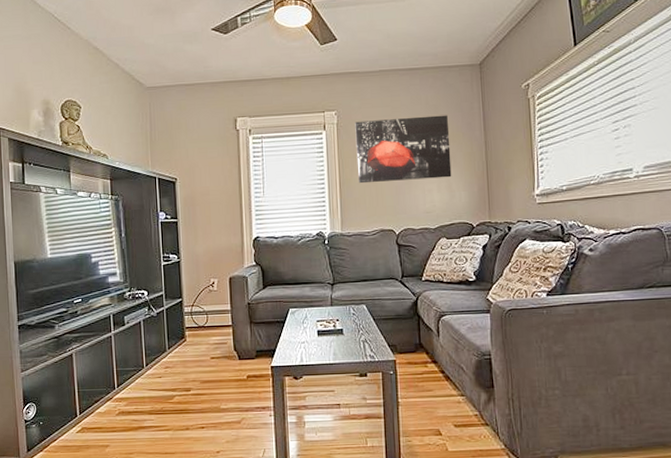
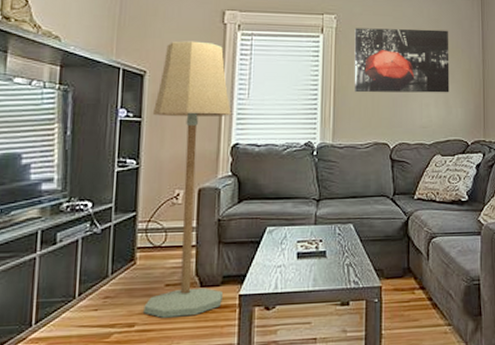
floor lamp: none [185,148,259,384] -> present [143,41,232,318]

